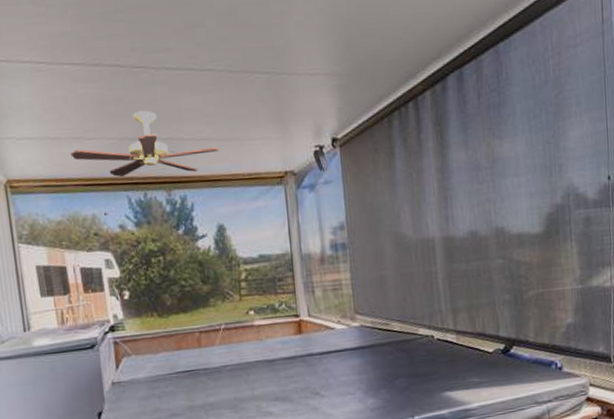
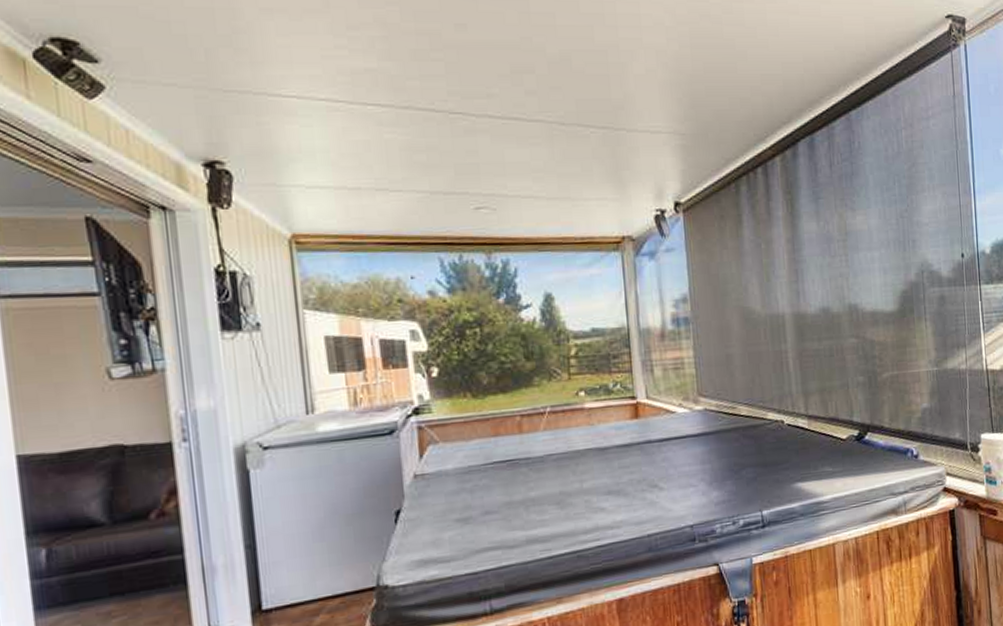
ceiling fan: present [70,110,221,177] -> none [372,161,550,235]

